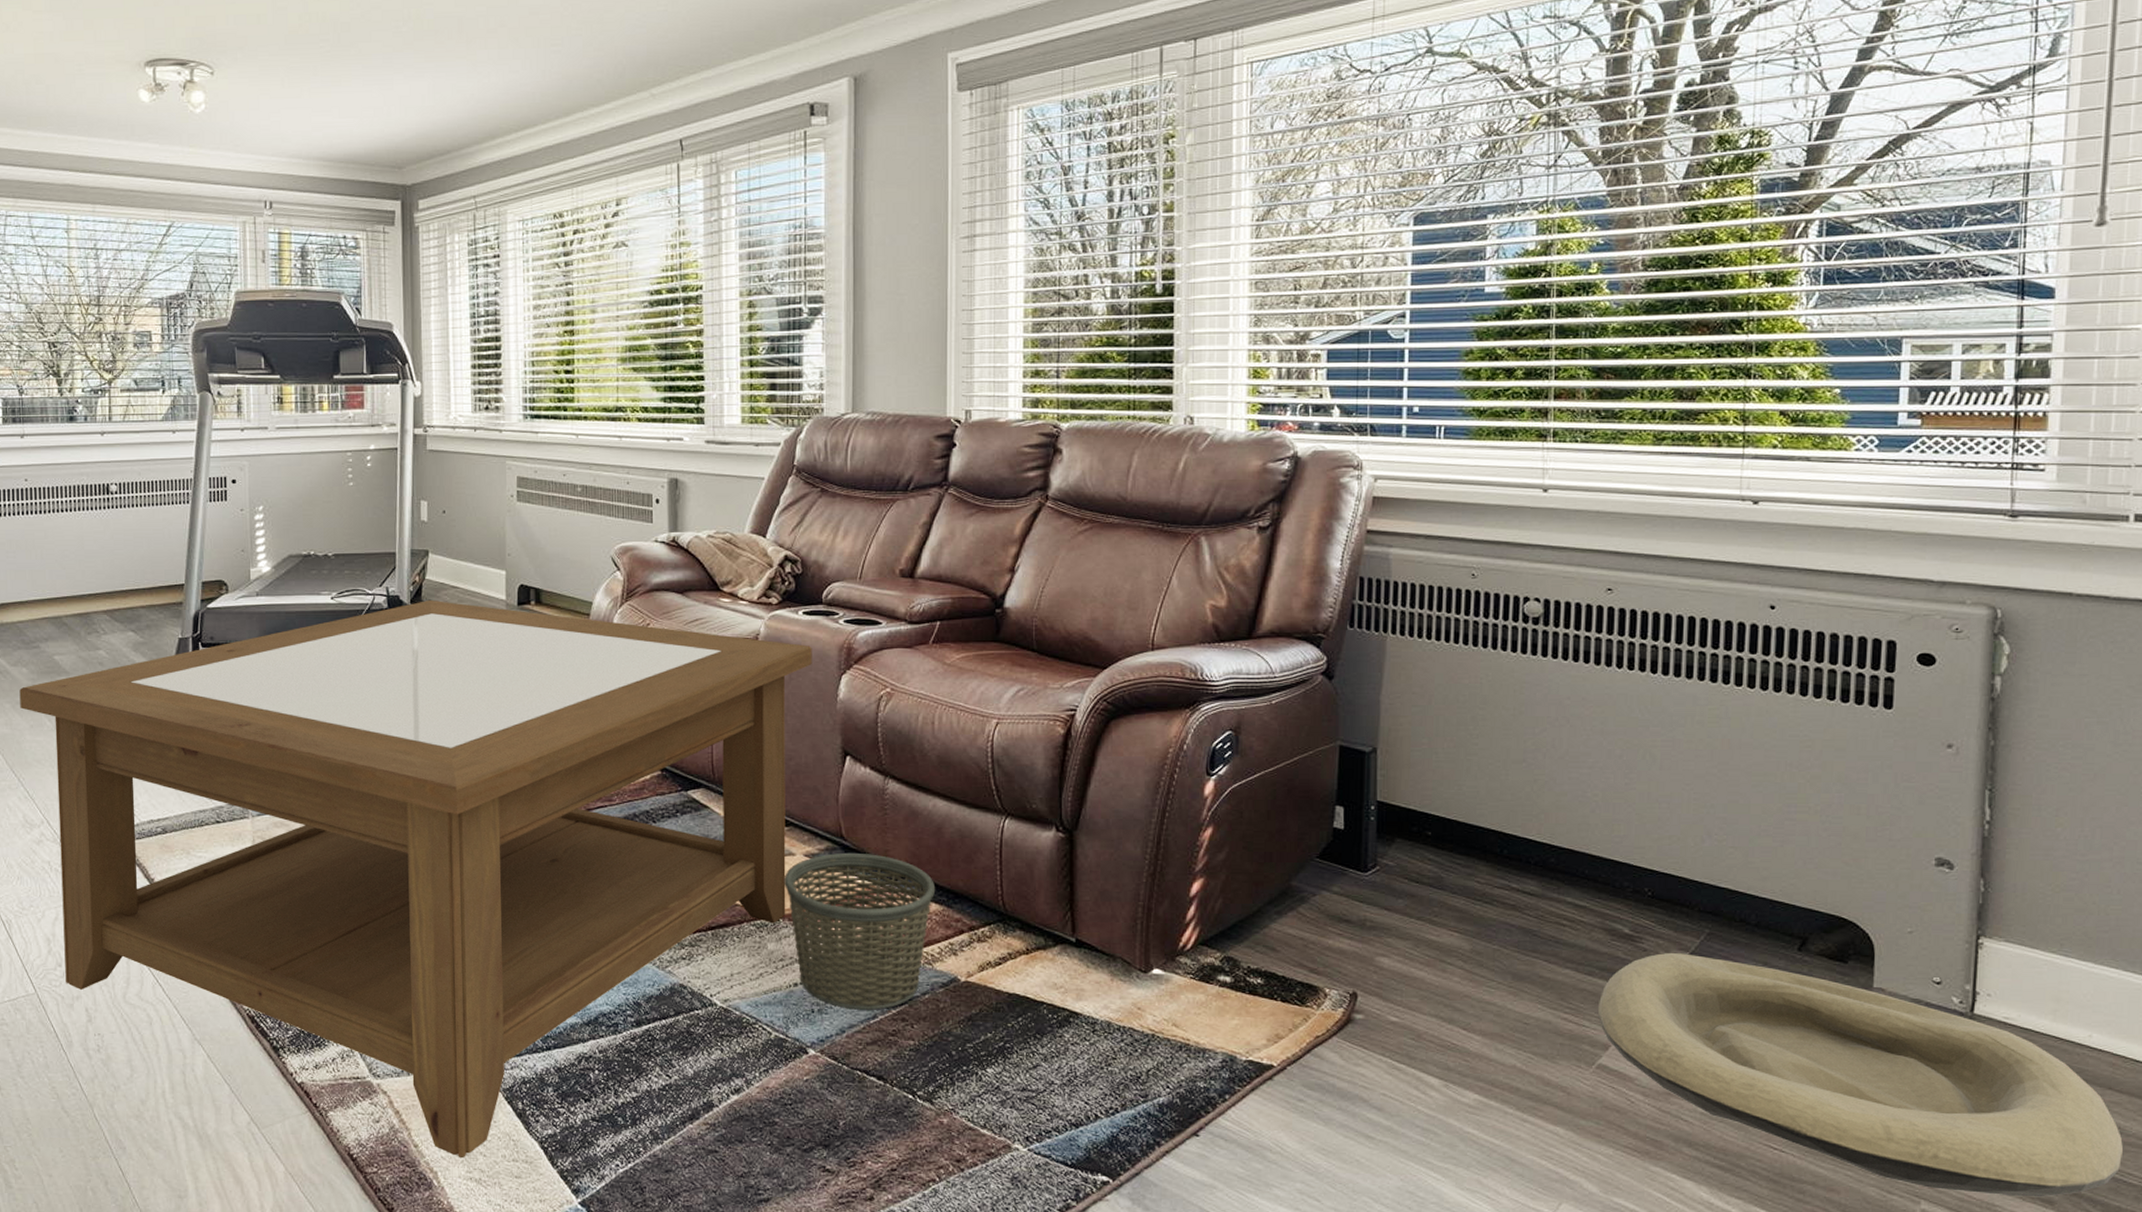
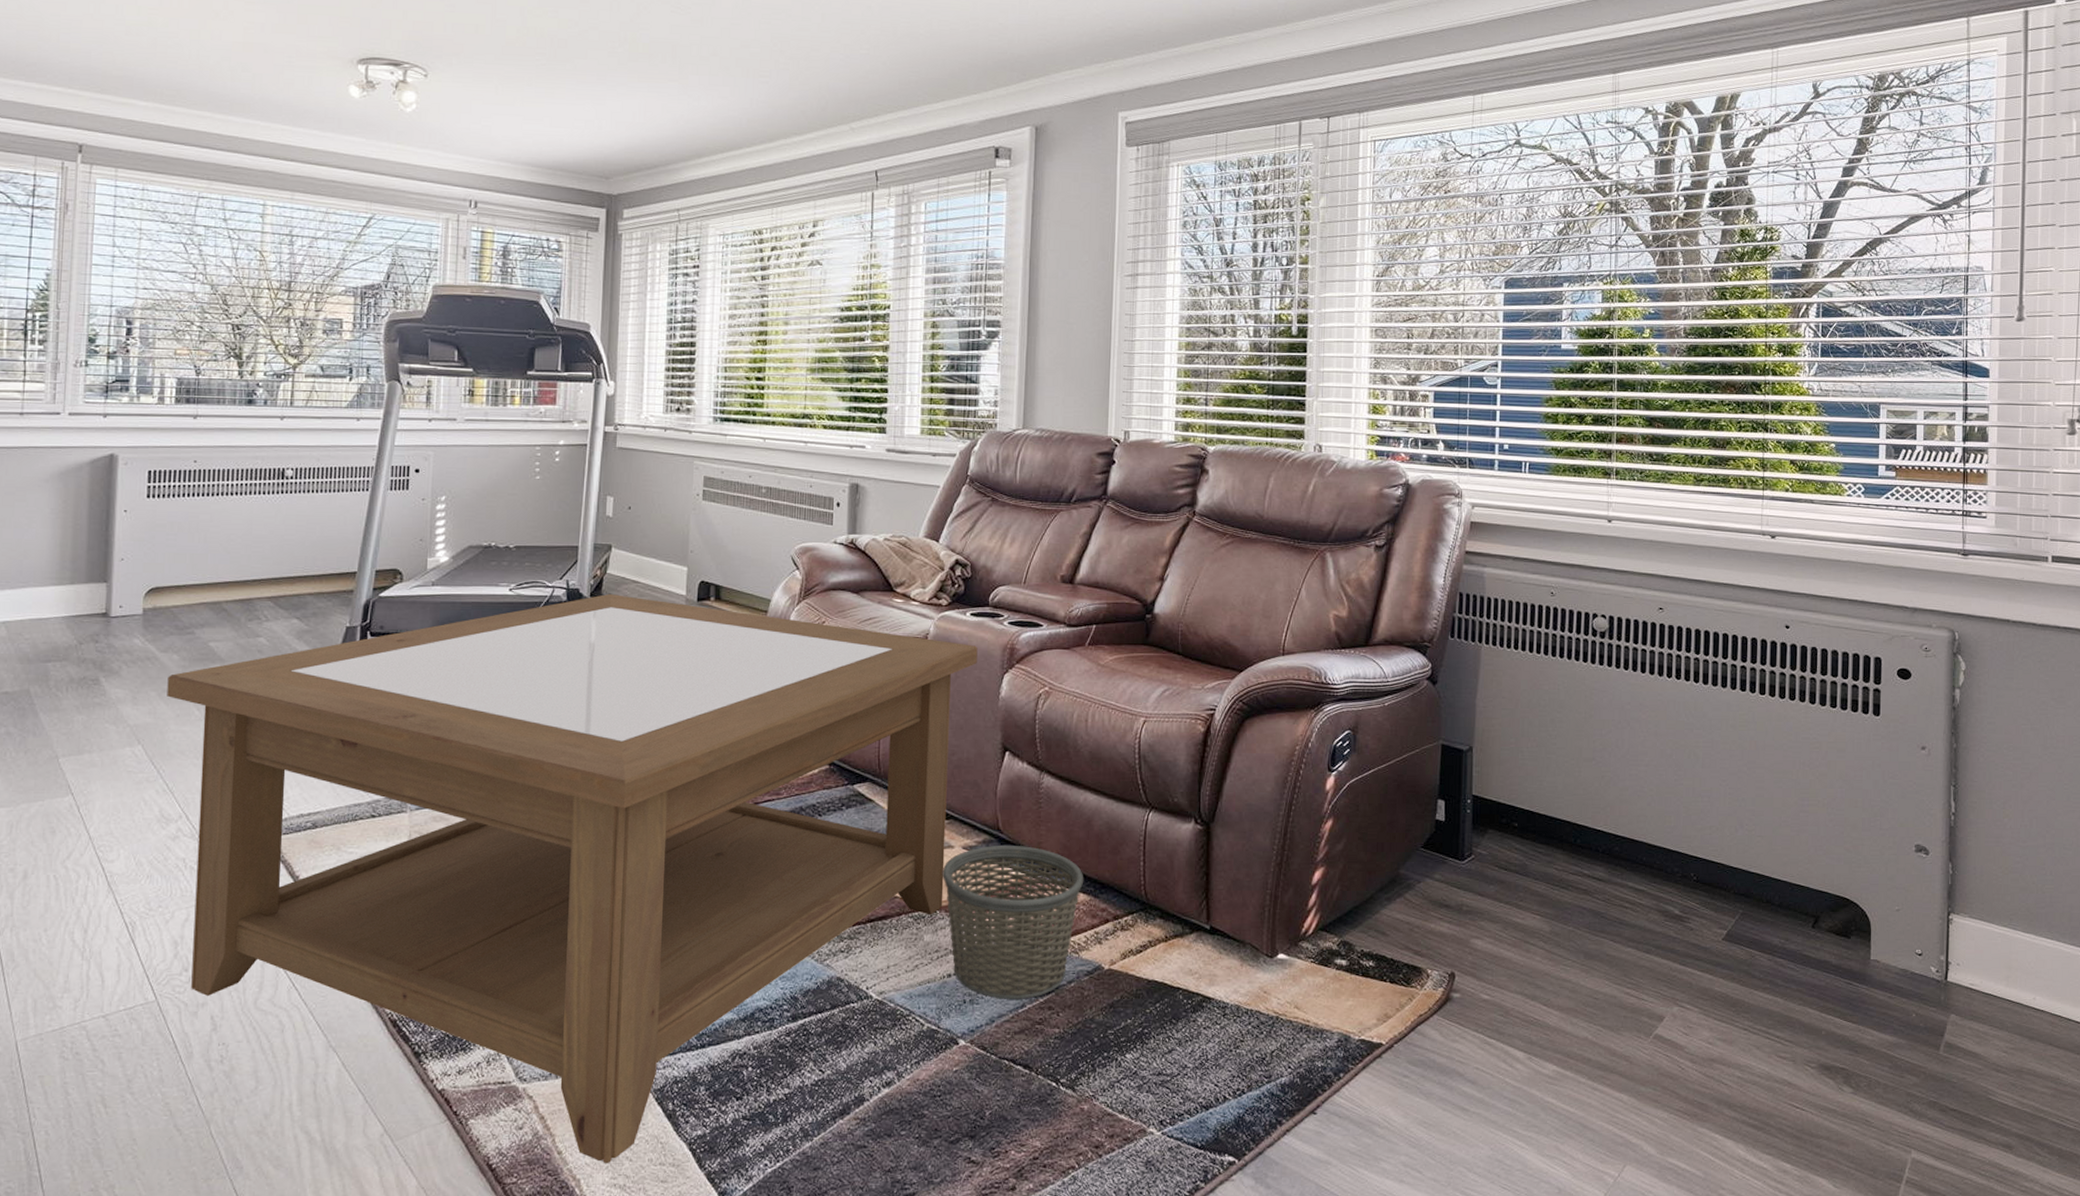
dog bed: present [1598,952,2124,1197] -> none [1655,931,2062,1143]

